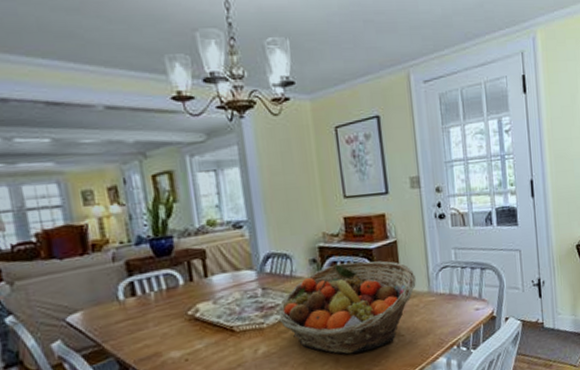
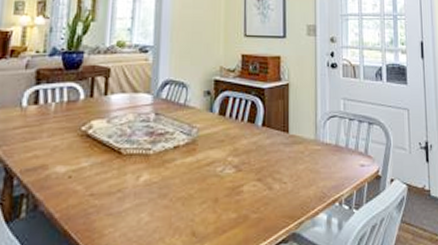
fruit basket: present [278,261,416,355] -> none [166,99,303,195]

